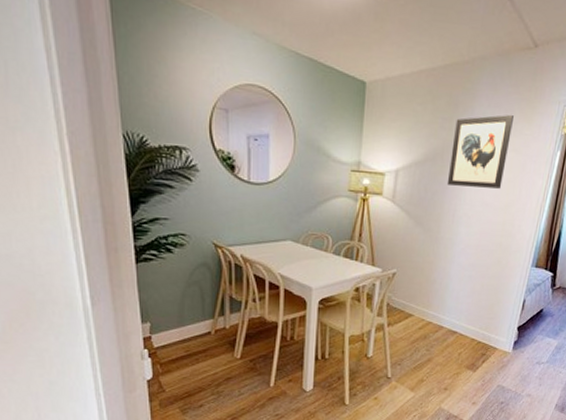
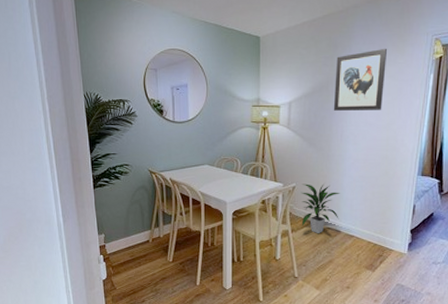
indoor plant: none [401,270,447,329] -> present [300,184,341,234]

